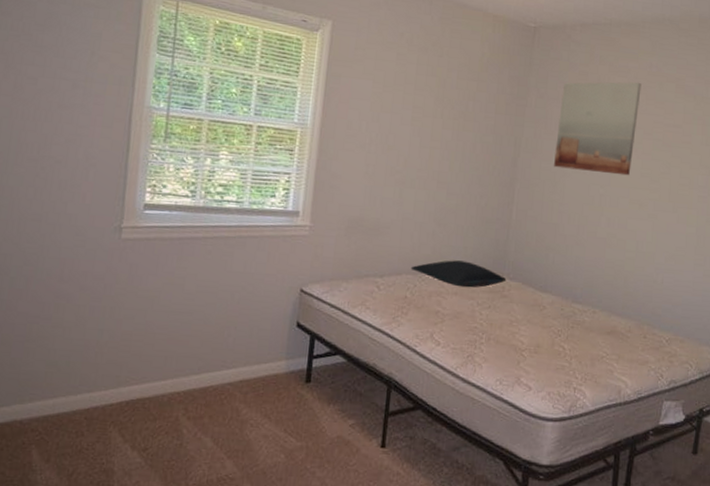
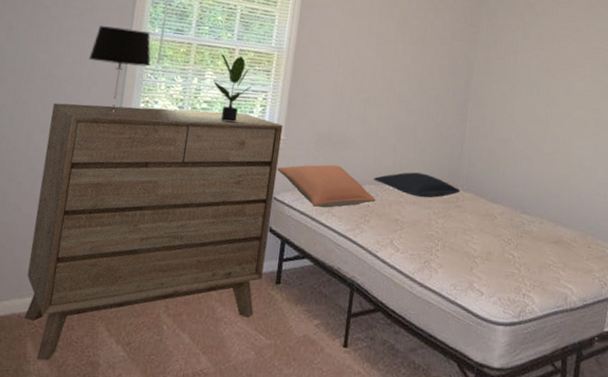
dresser: none [27,188,309,470] -> present [24,103,283,361]
table lamp: none [84,100,157,198] -> present [88,26,151,112]
potted plant: none [229,130,273,209] -> present [213,53,252,123]
pillow: none [304,253,414,300] -> present [277,164,376,208]
wall art: present [553,82,642,176] -> none [503,12,583,97]

